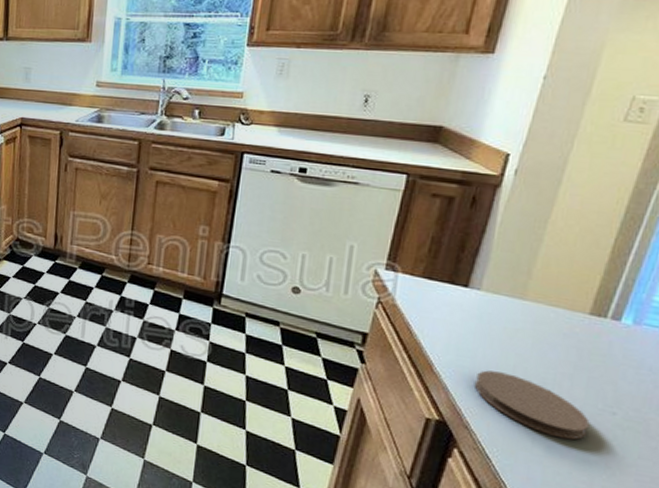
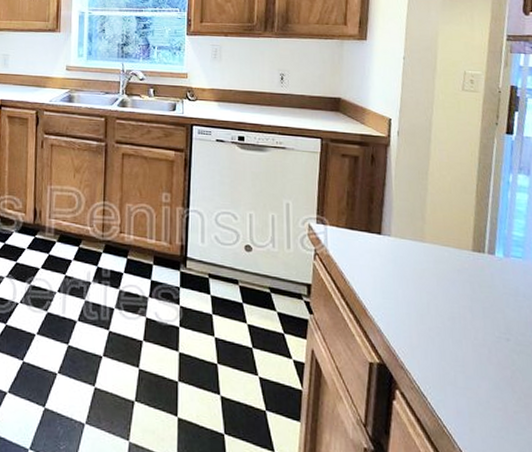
coaster: present [473,370,590,440] -> none [400,310,493,369]

